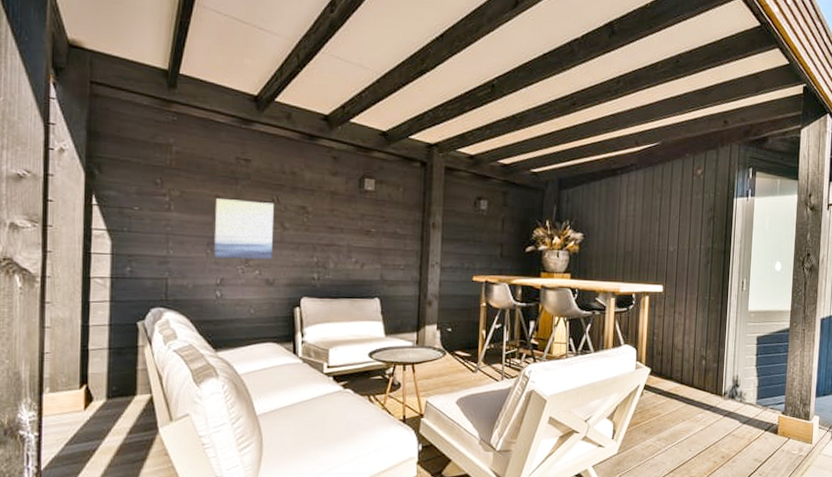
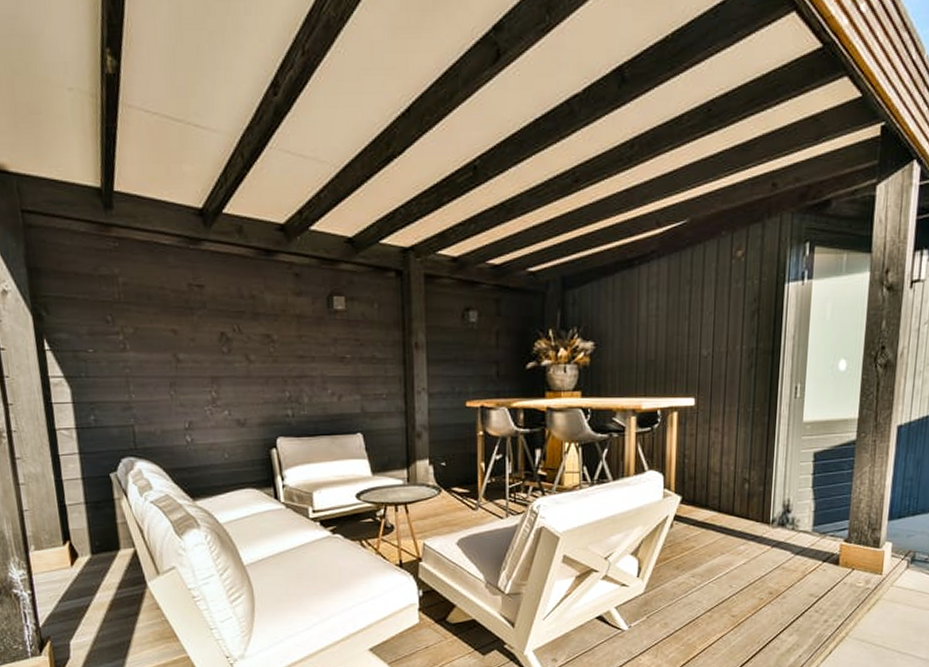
wall art: present [213,199,274,260] -> none [171,332,240,401]

